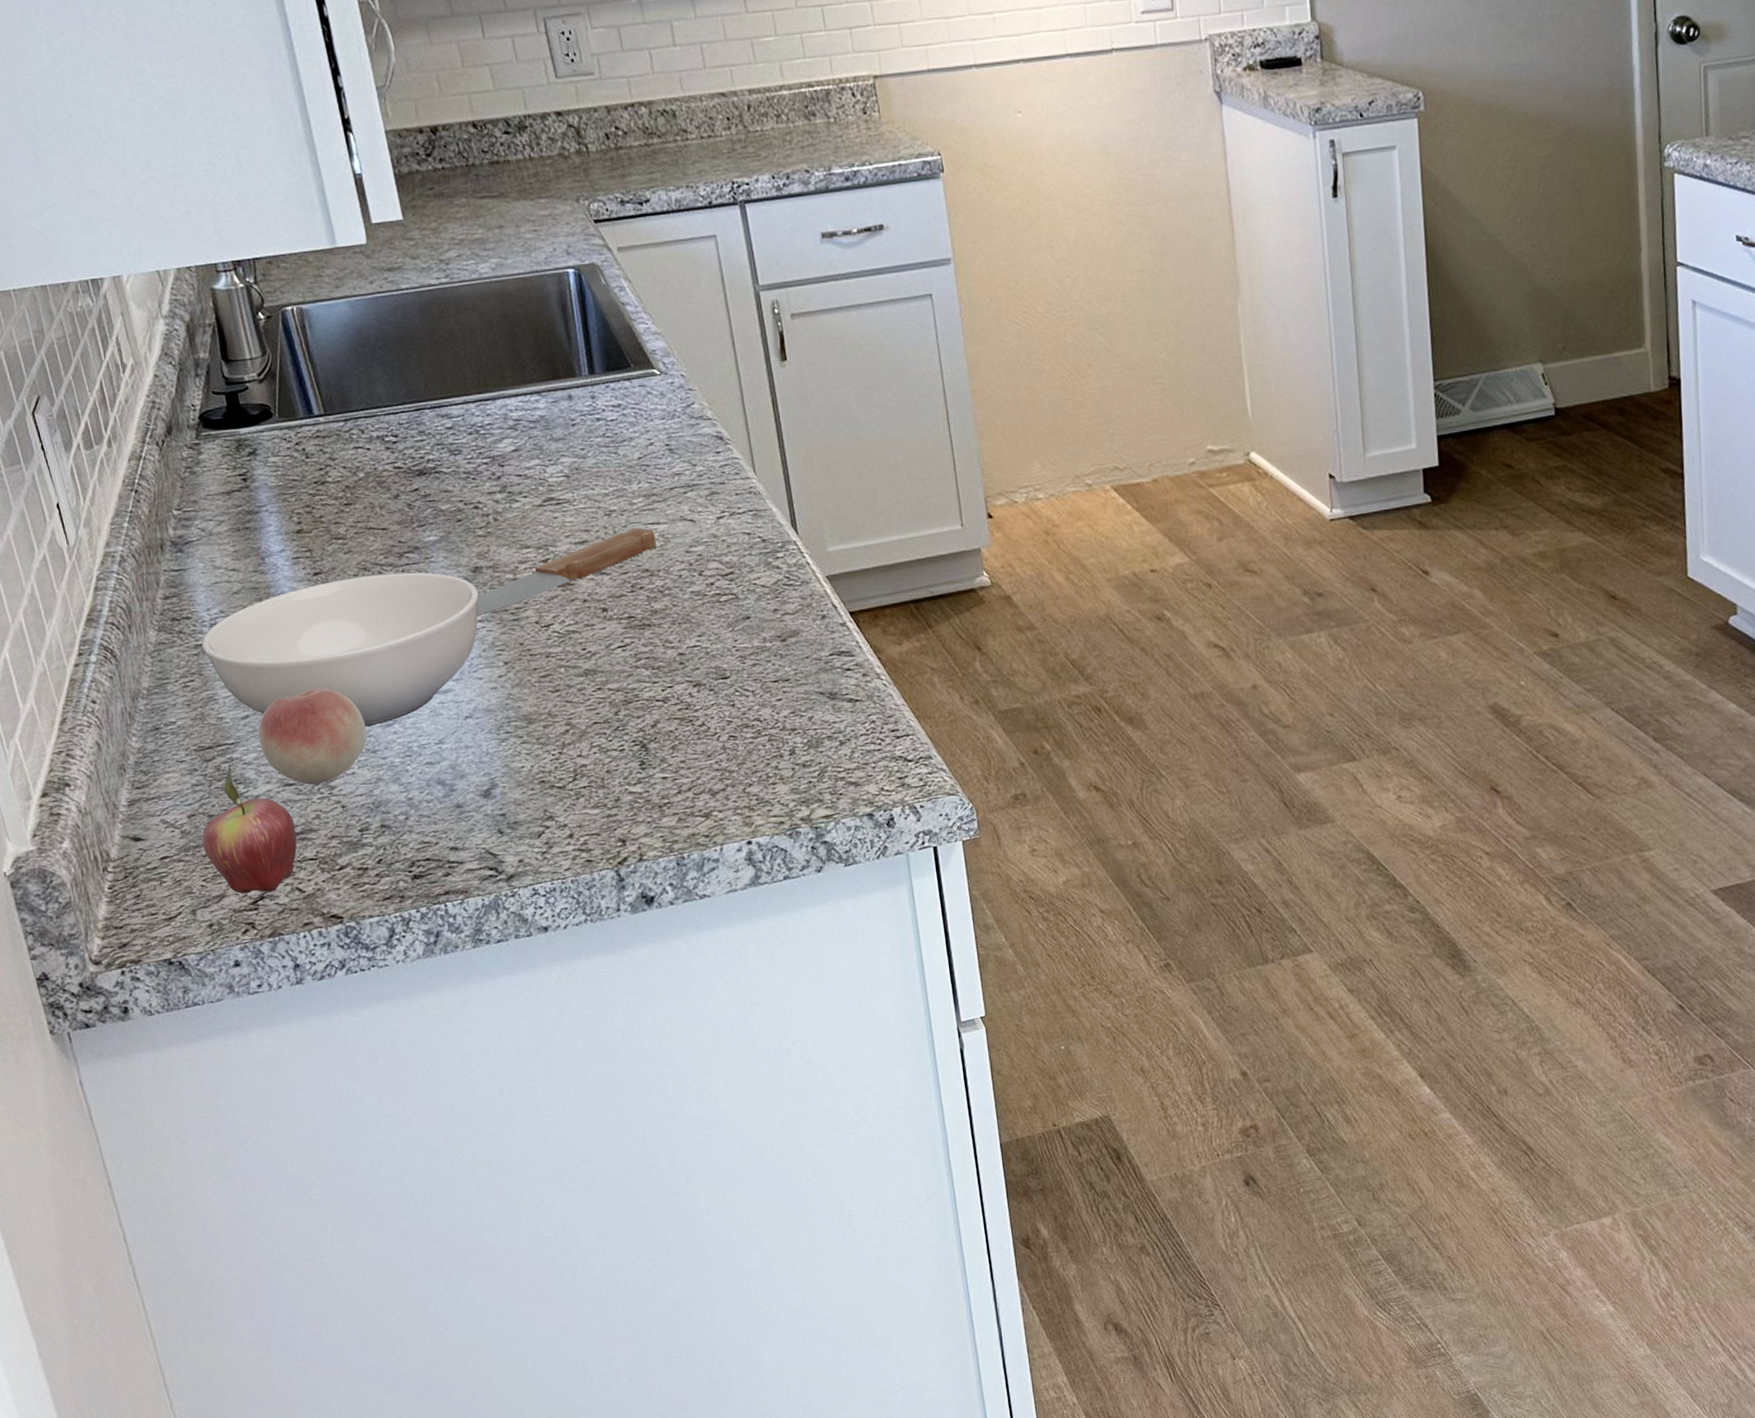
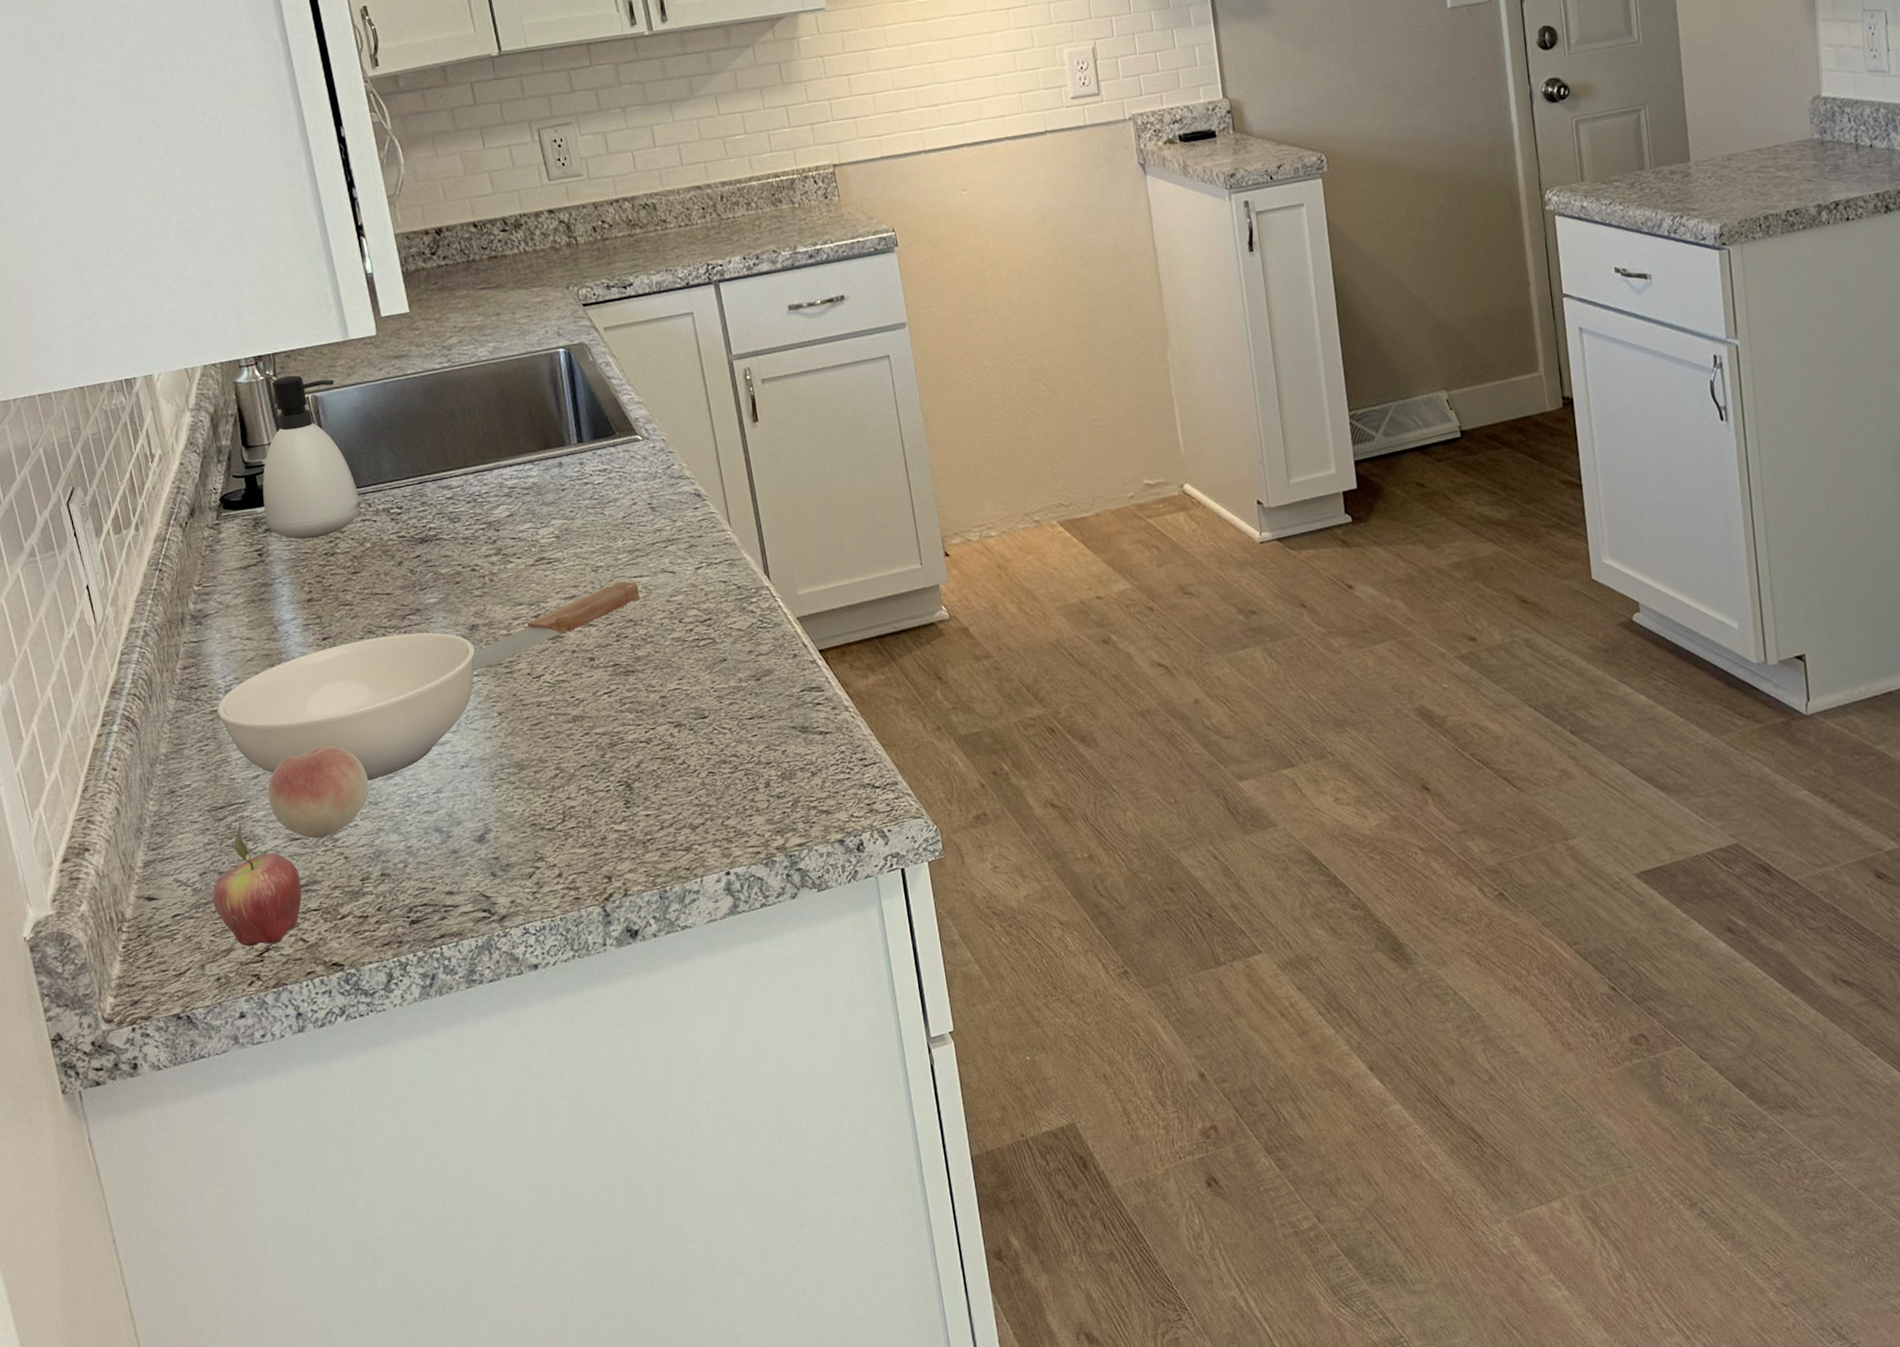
soap dispenser: none [245,284,353,465] -> present [262,375,361,540]

